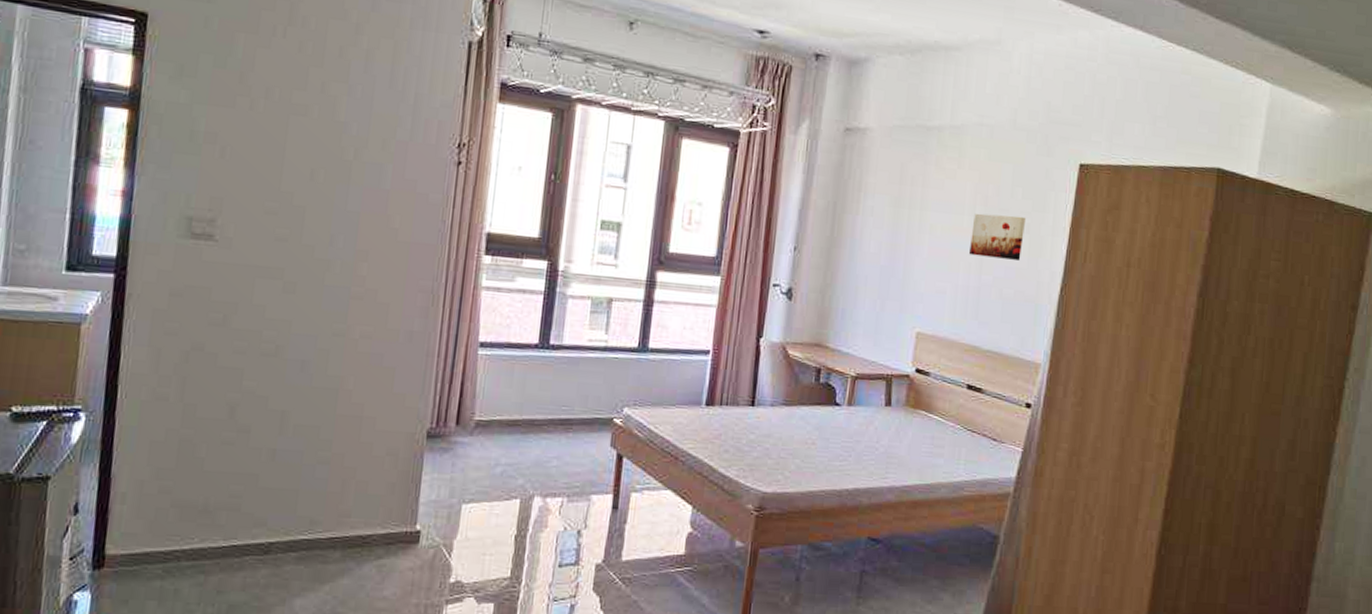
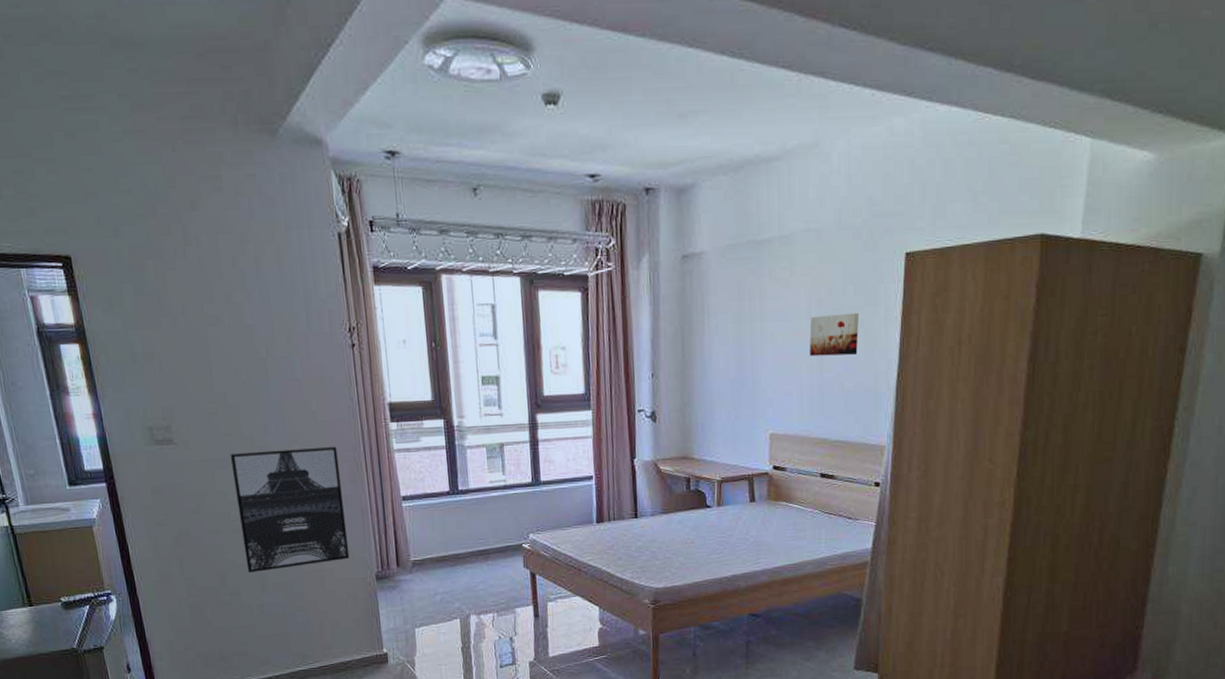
wall art: none [266,261,413,409] -> present [230,446,350,573]

